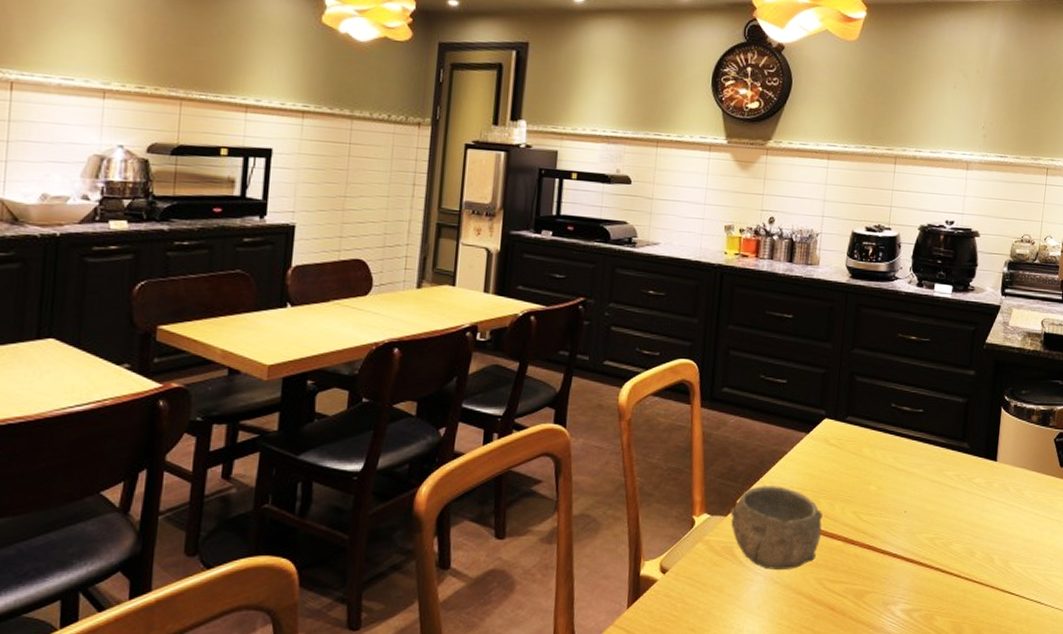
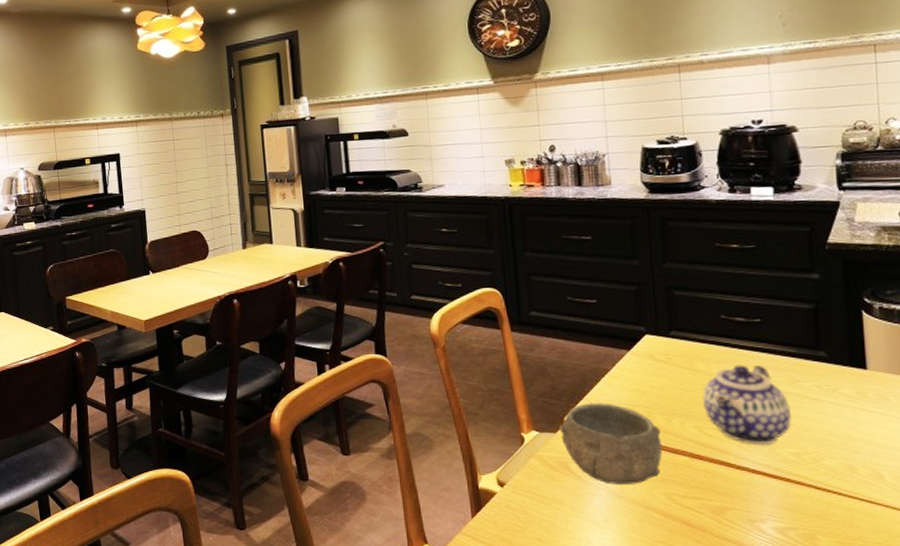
teapot: none [863,452,934,531] -> present [703,364,791,446]

